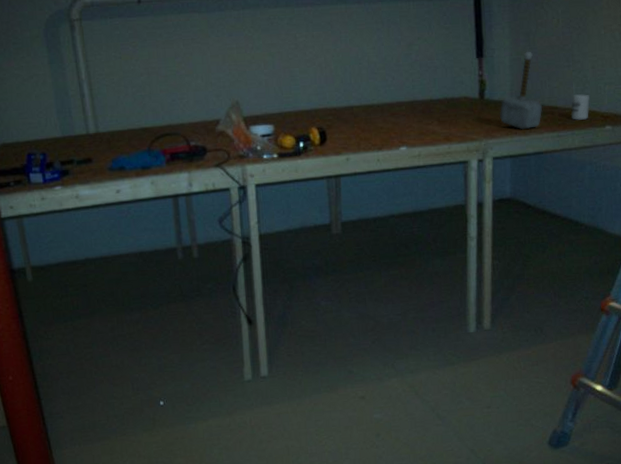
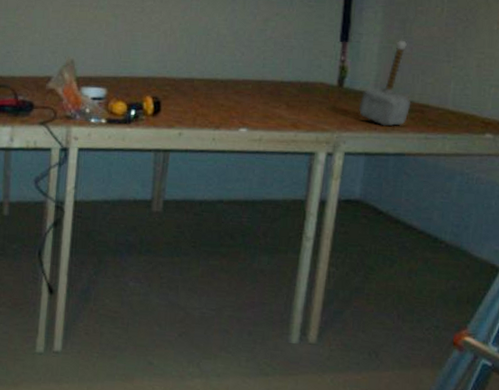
cup: present [570,94,590,120] -> none [444,94,470,124]

